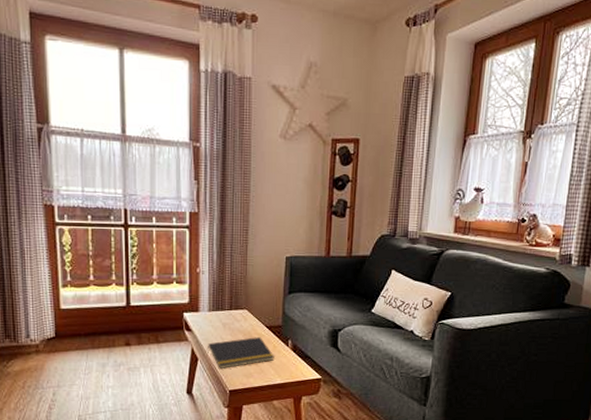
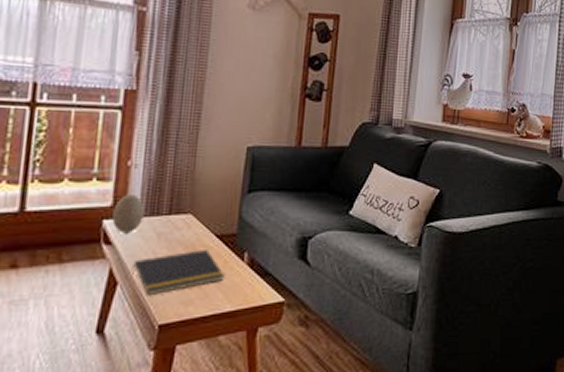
decorative egg: none [190,293,212,323] -> present [112,193,144,234]

